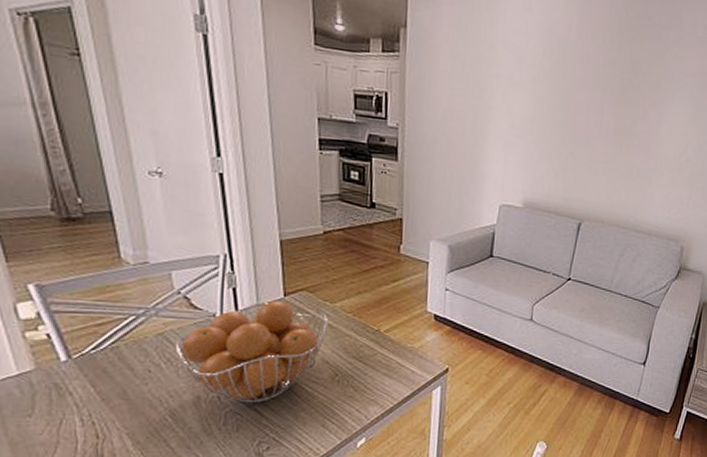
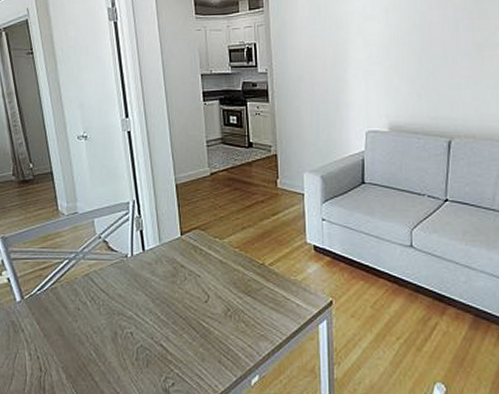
fruit basket: present [175,300,328,403] -> none [97,240,218,339]

